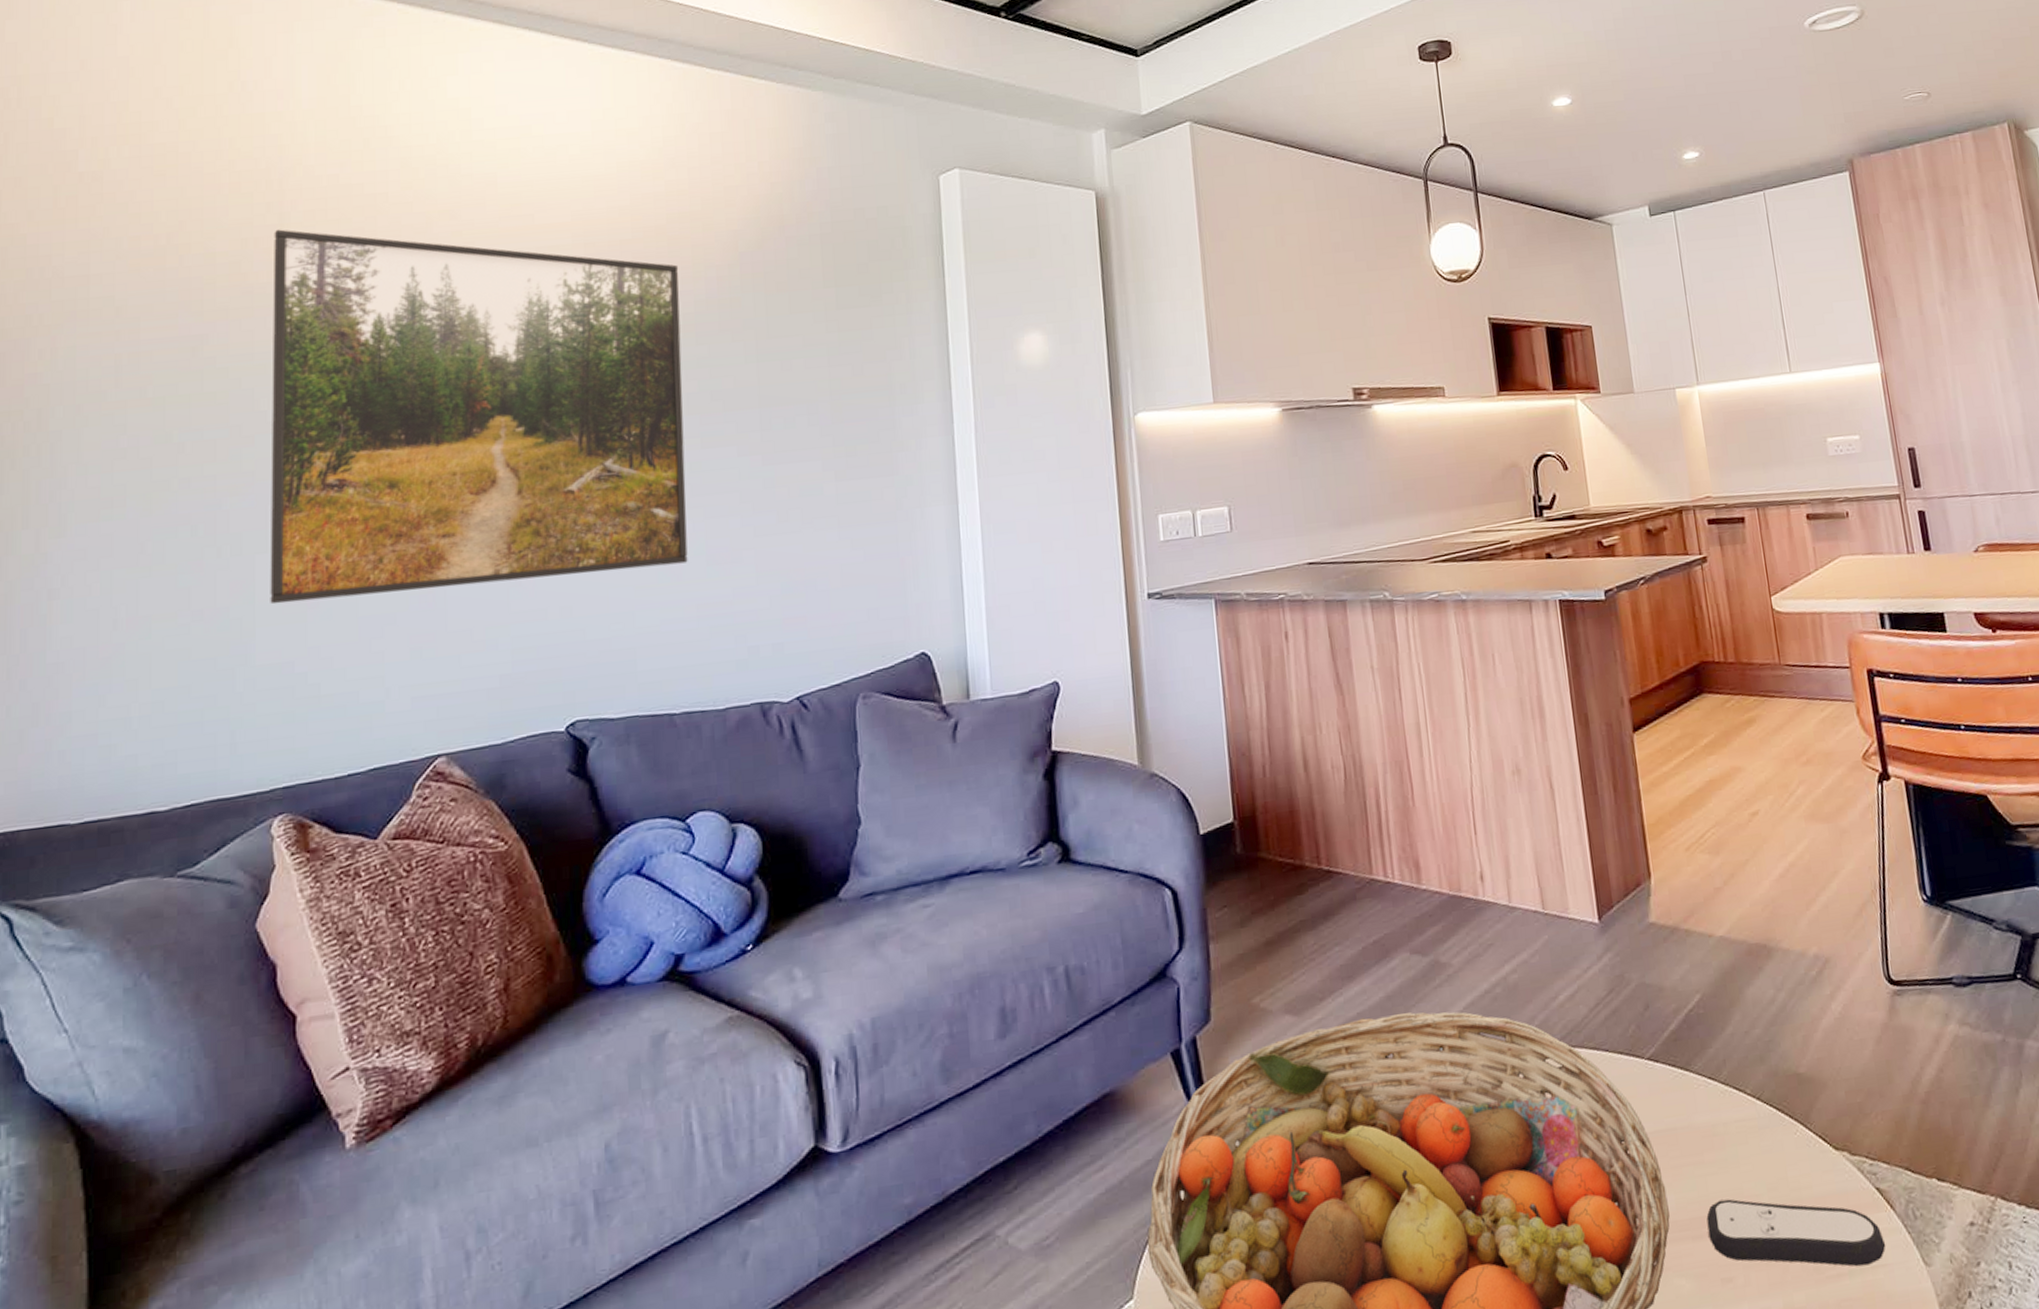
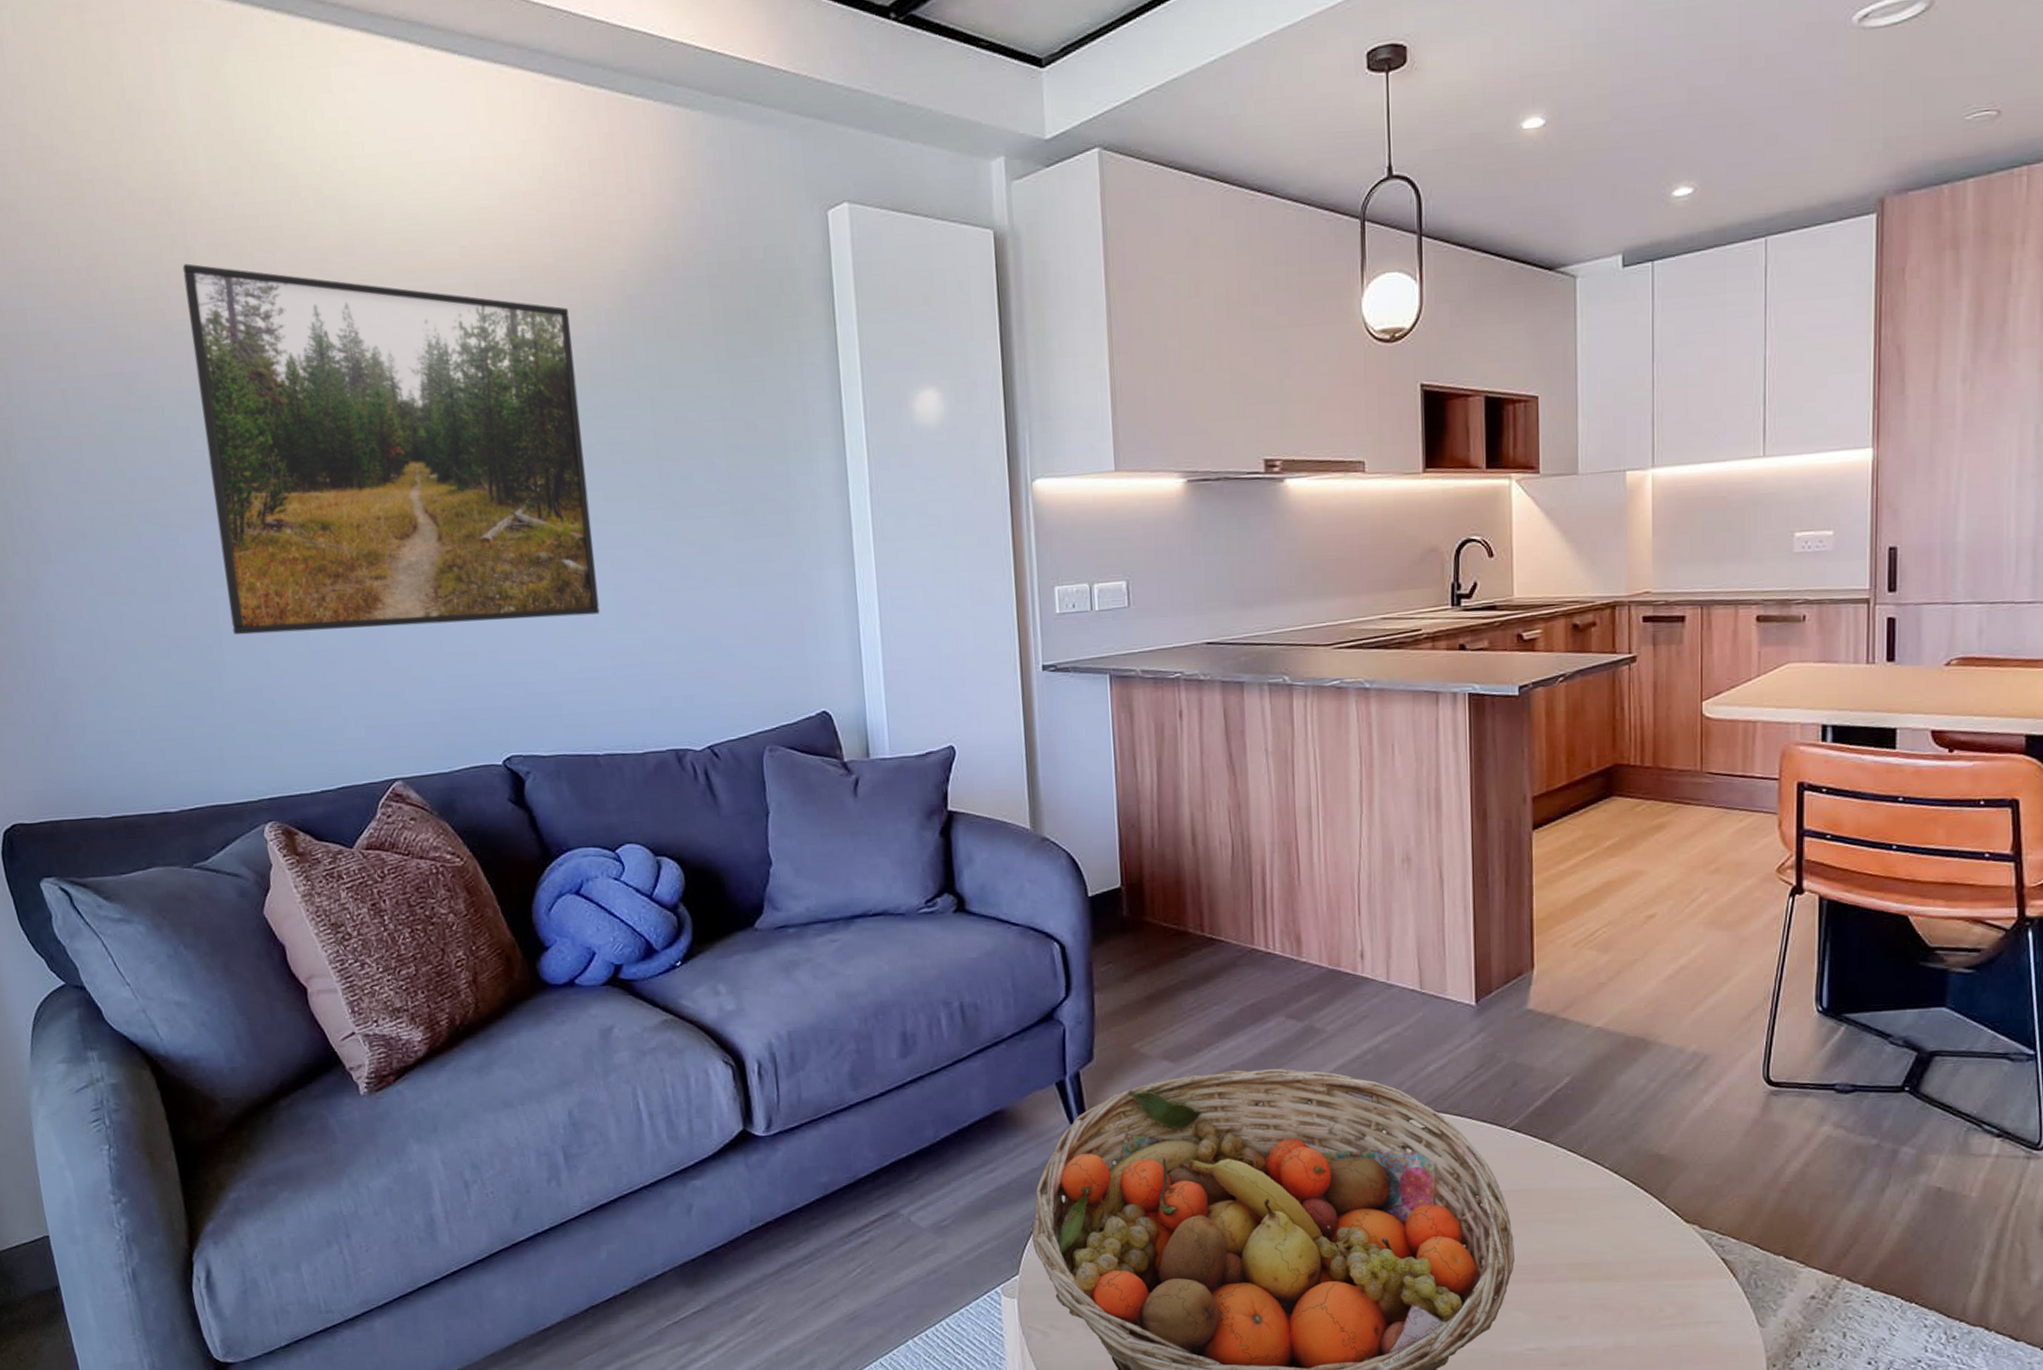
remote control: present [1706,1199,1886,1267] -> none [1550,1253,1723,1320]

